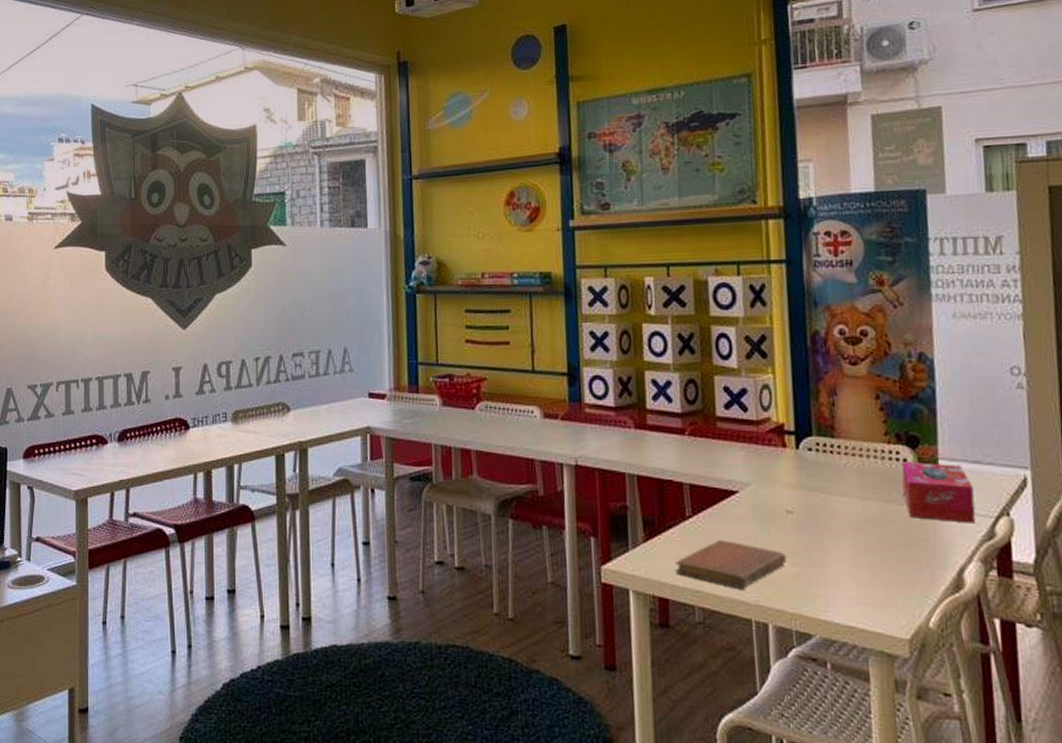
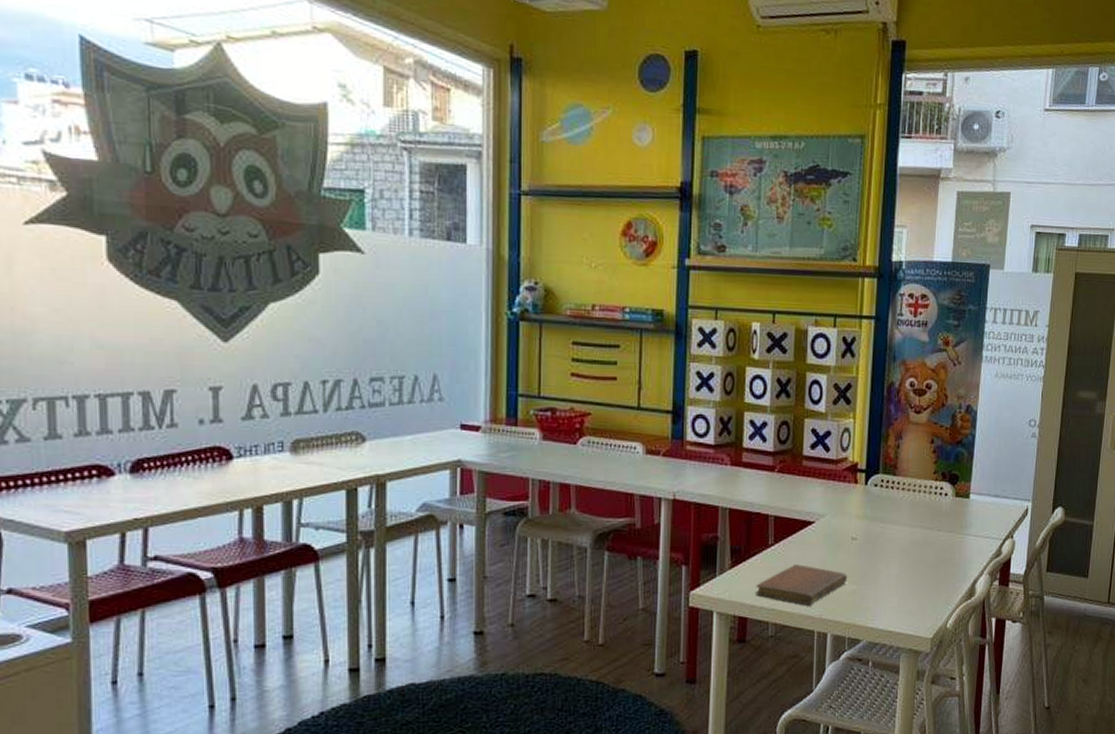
tissue box: present [901,461,976,524] -> none [941,495,991,545]

